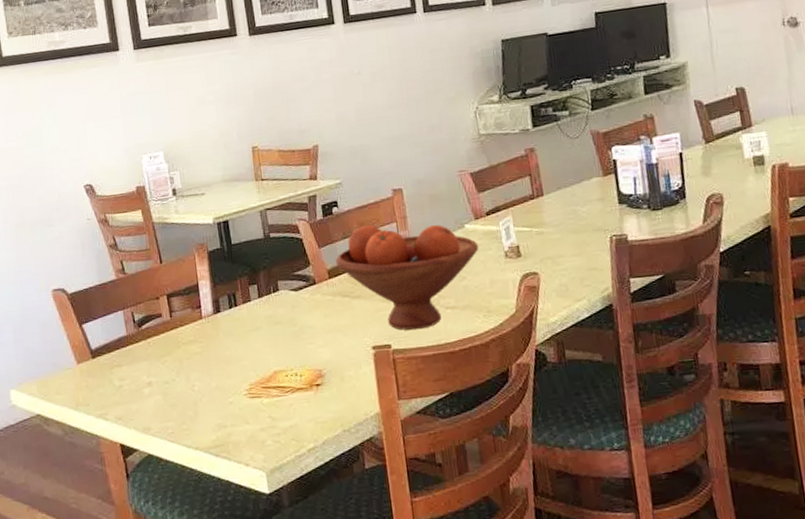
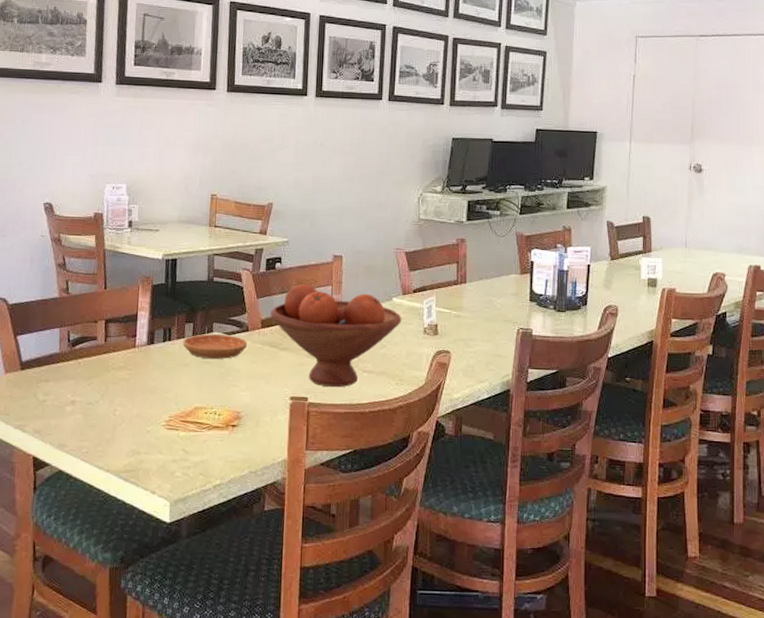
saucer: none [250,291,318,320] -> present [183,334,248,359]

